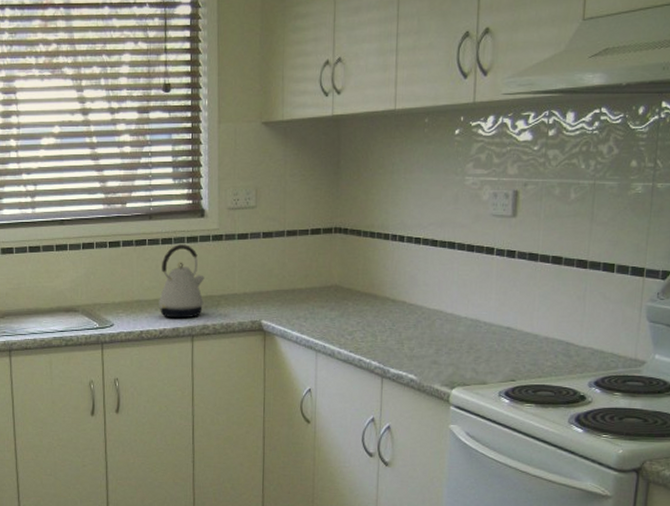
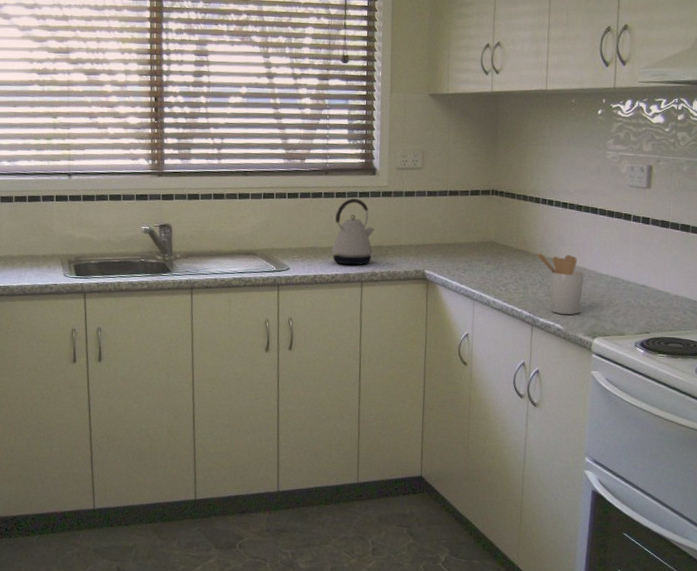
utensil holder: none [386,296,441,363] -> present [537,254,585,315]

